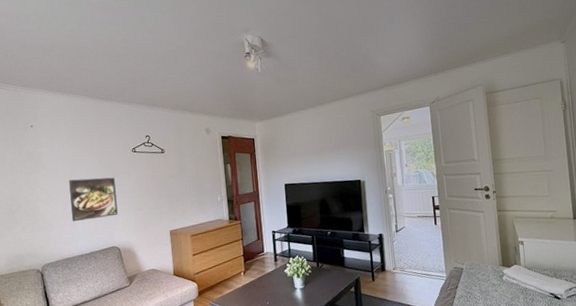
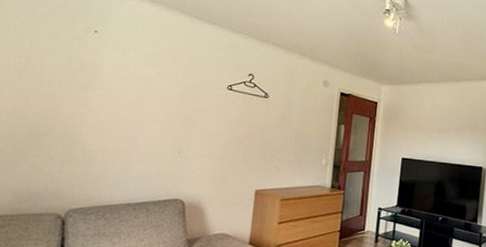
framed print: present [69,177,118,222] -> none [125,108,198,162]

